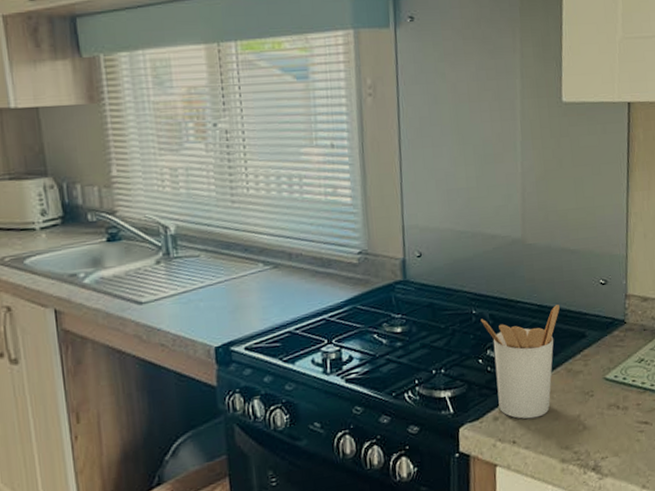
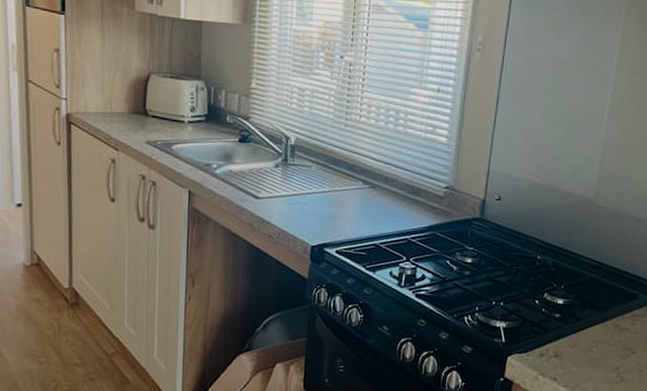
utensil holder: present [480,304,560,419] -> none [543,264,618,362]

